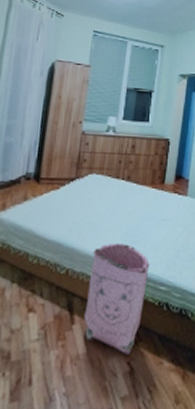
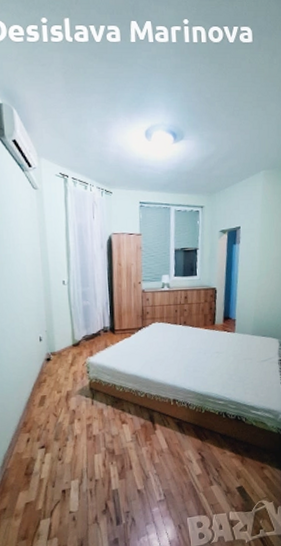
bag: present [84,242,150,355] -> none [163,372,209,448]

